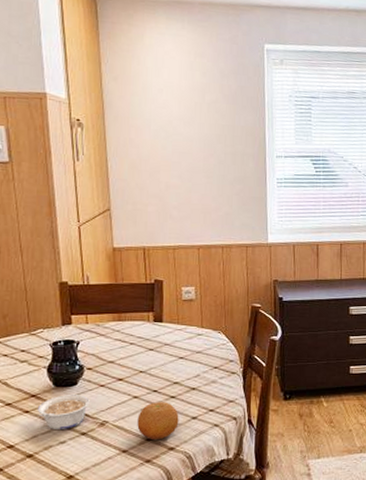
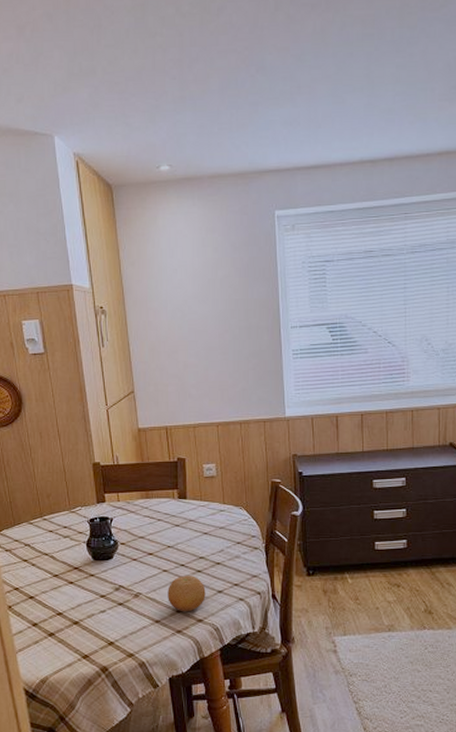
legume: present [37,395,91,429] -> none [80,568,126,599]

